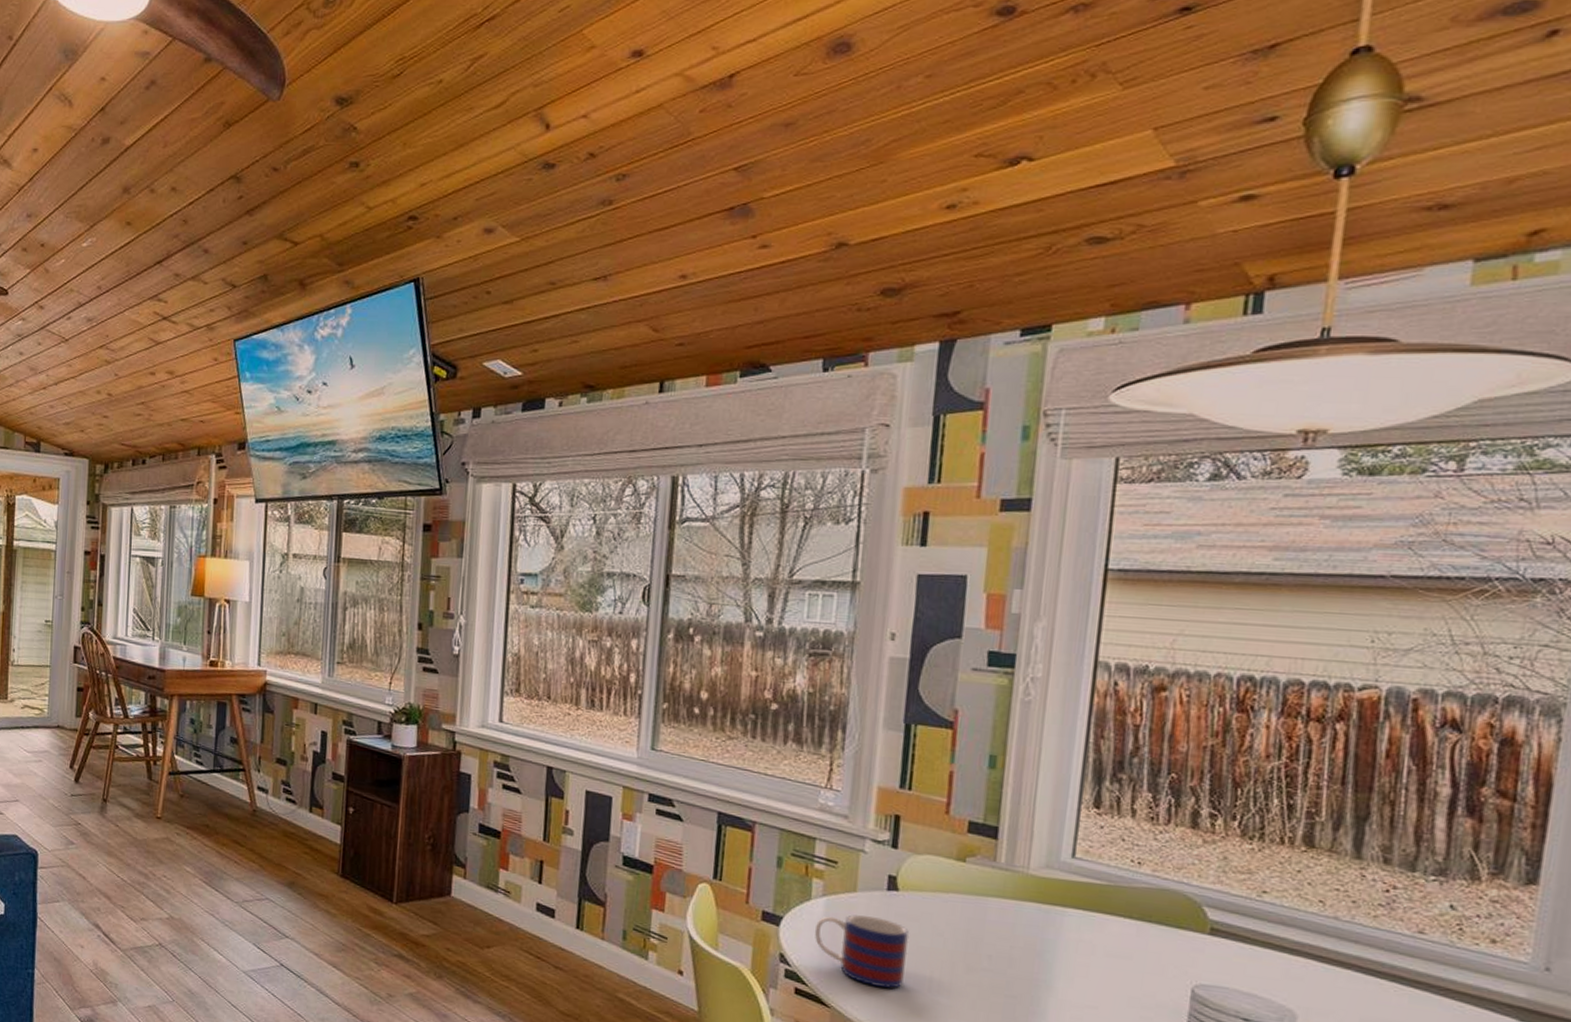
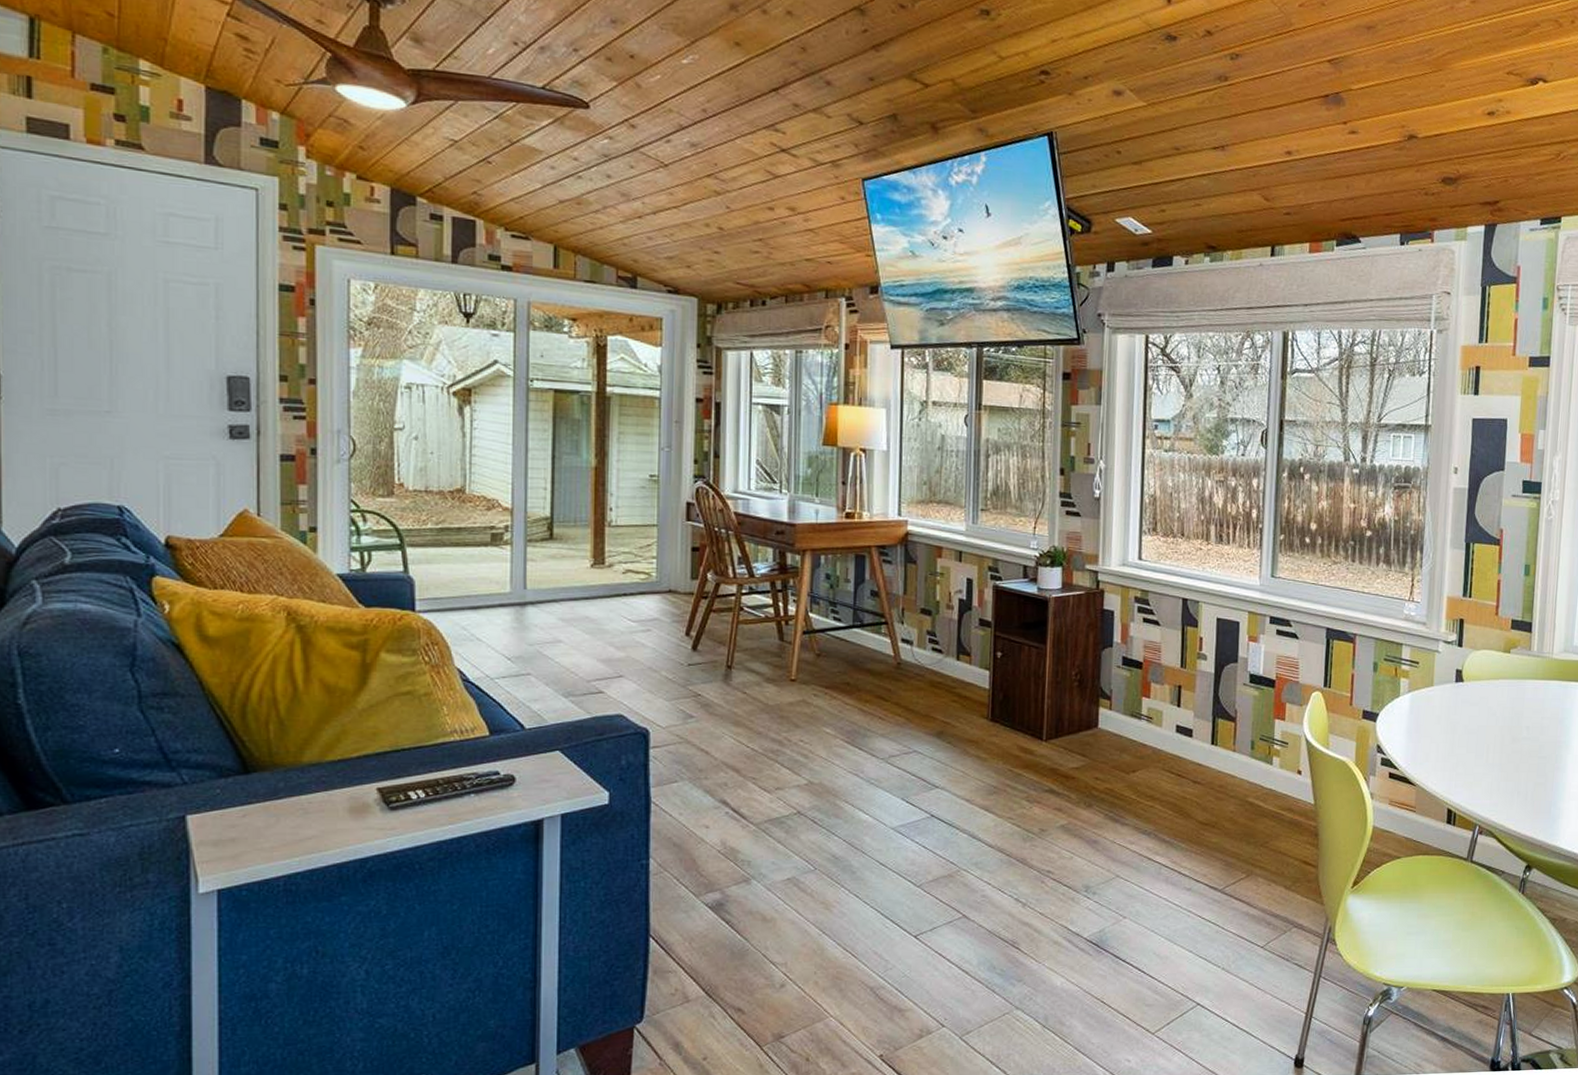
mug: present [814,915,910,988] -> none [1402,705,1472,763]

